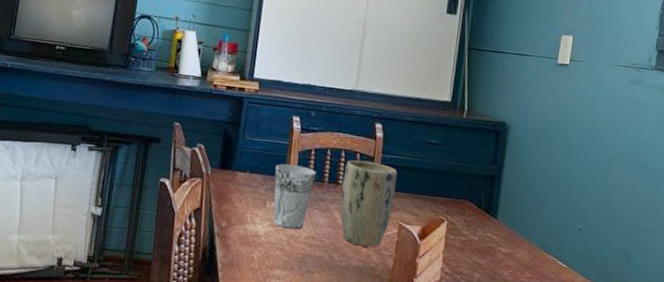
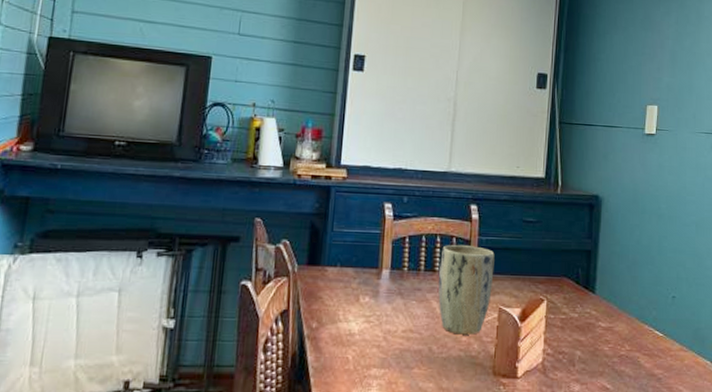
cup: present [273,164,316,229] -> none [367,254,411,323]

